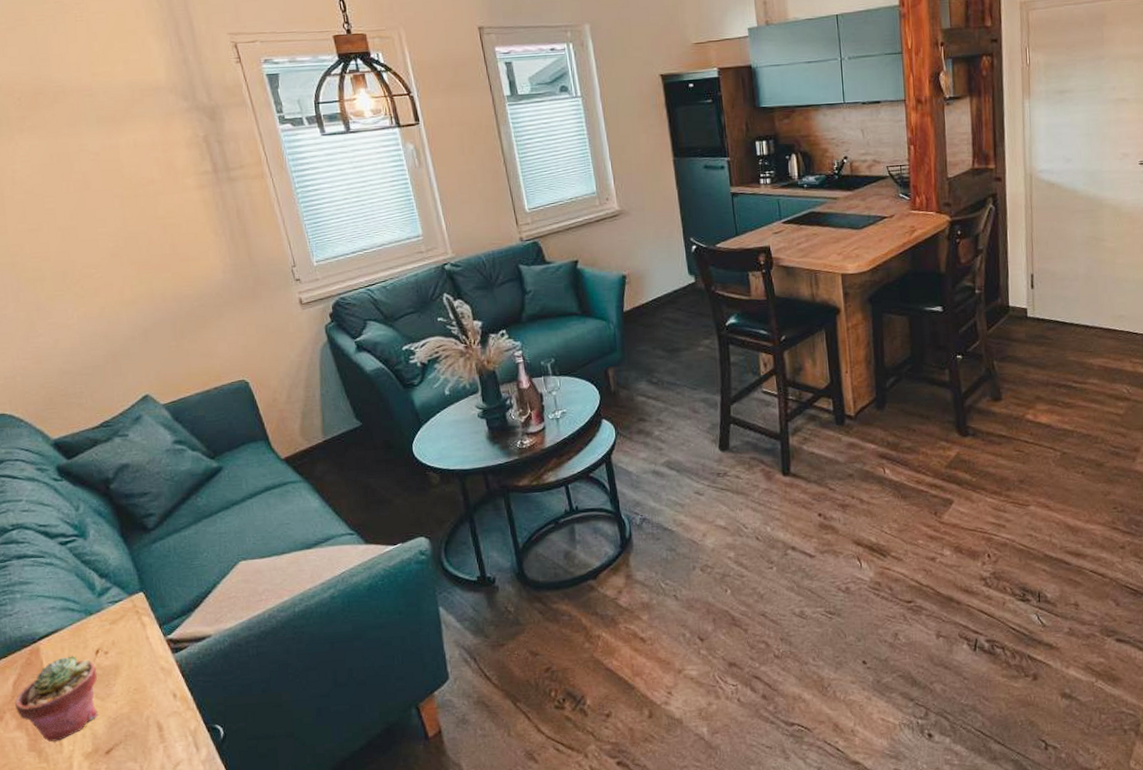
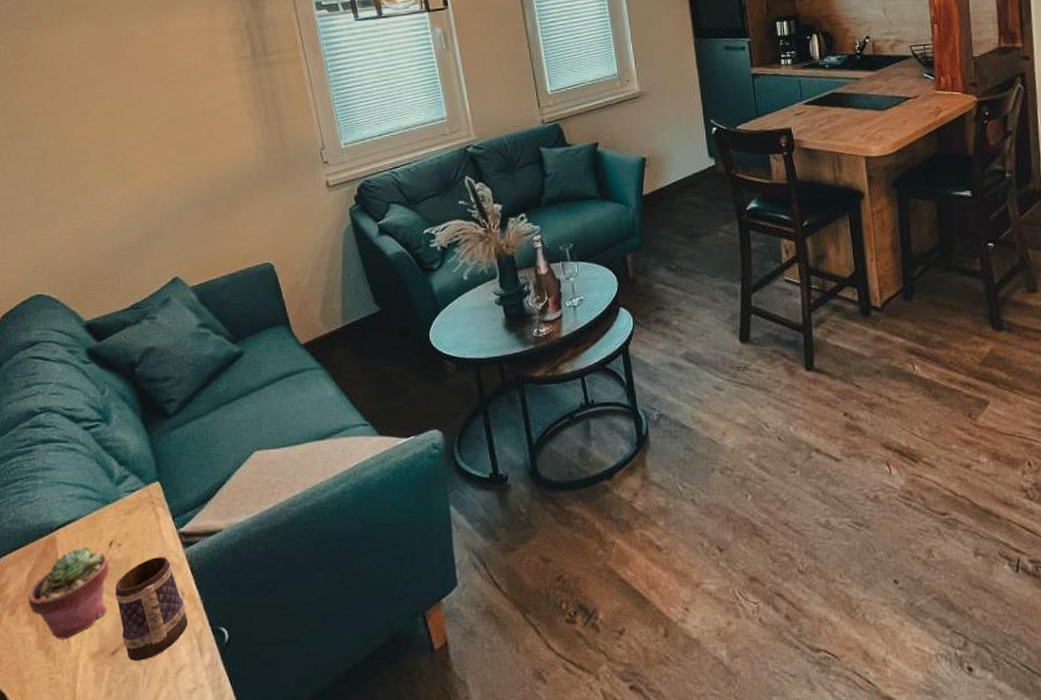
mug: none [105,662,183,759] -> present [115,557,189,661]

